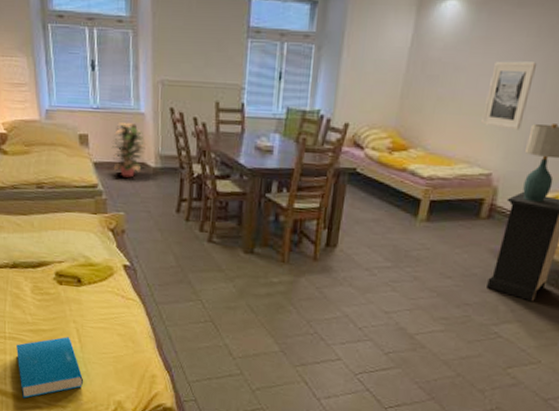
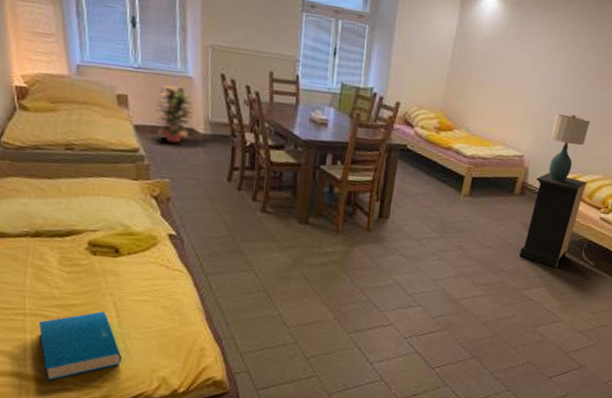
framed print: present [481,61,538,130] -> none [515,57,561,119]

